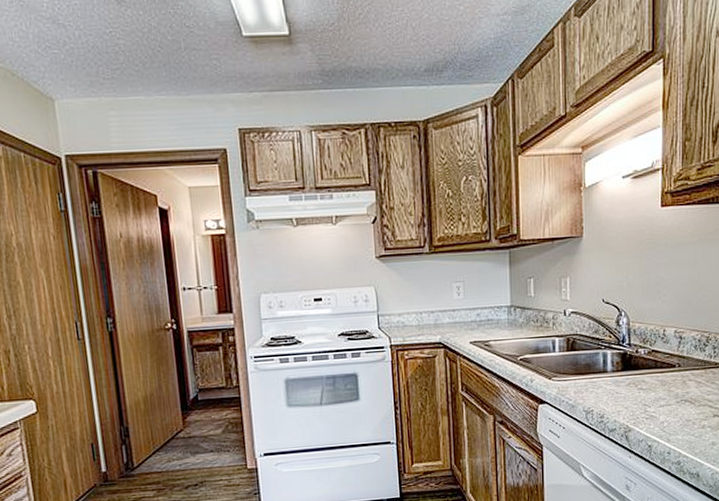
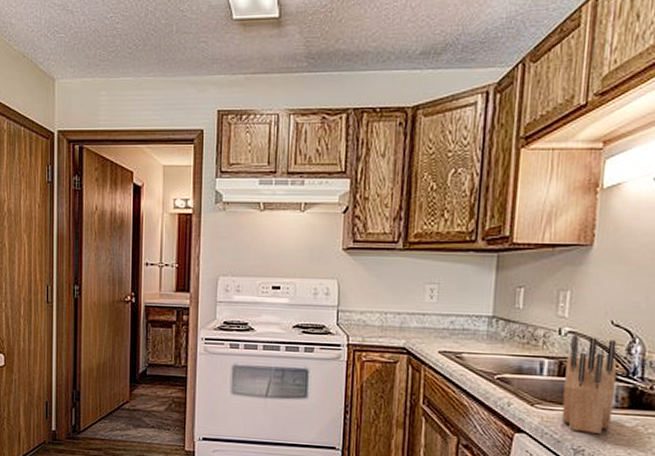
knife block: none [572,314,611,396] -> present [561,334,617,434]

